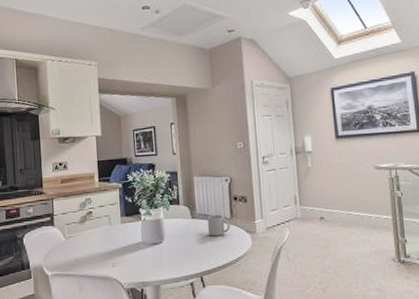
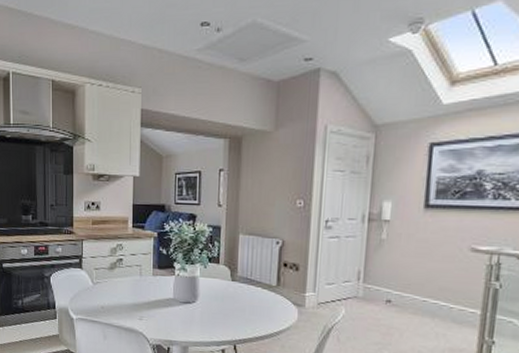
mug: present [207,215,230,237] -> none [248,280,275,305]

